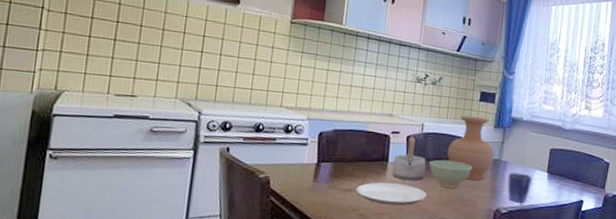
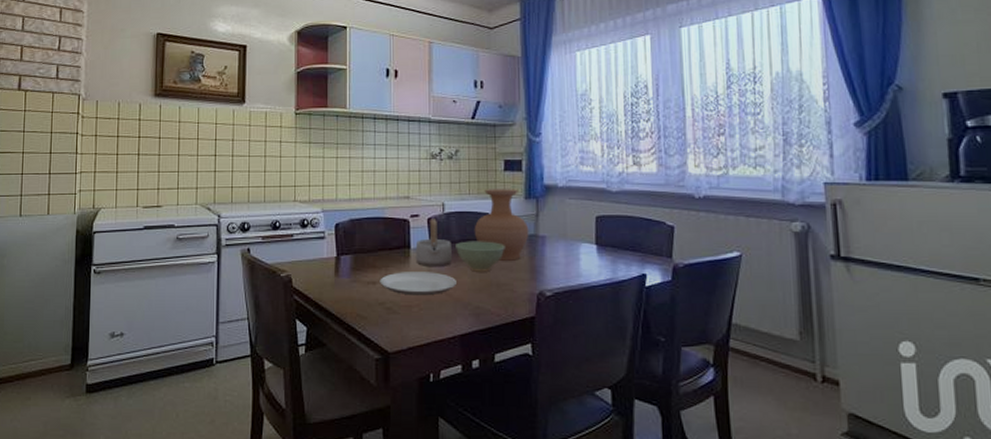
cup: present [507,172,533,203] -> none [549,248,579,282]

